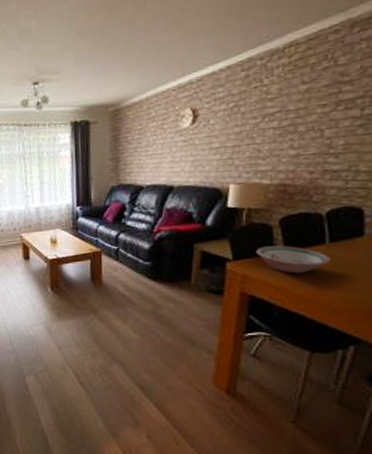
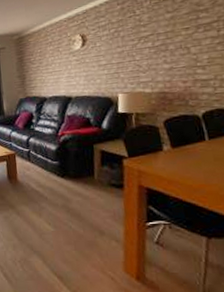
bowl: present [256,245,331,274] -> none [147,143,213,168]

